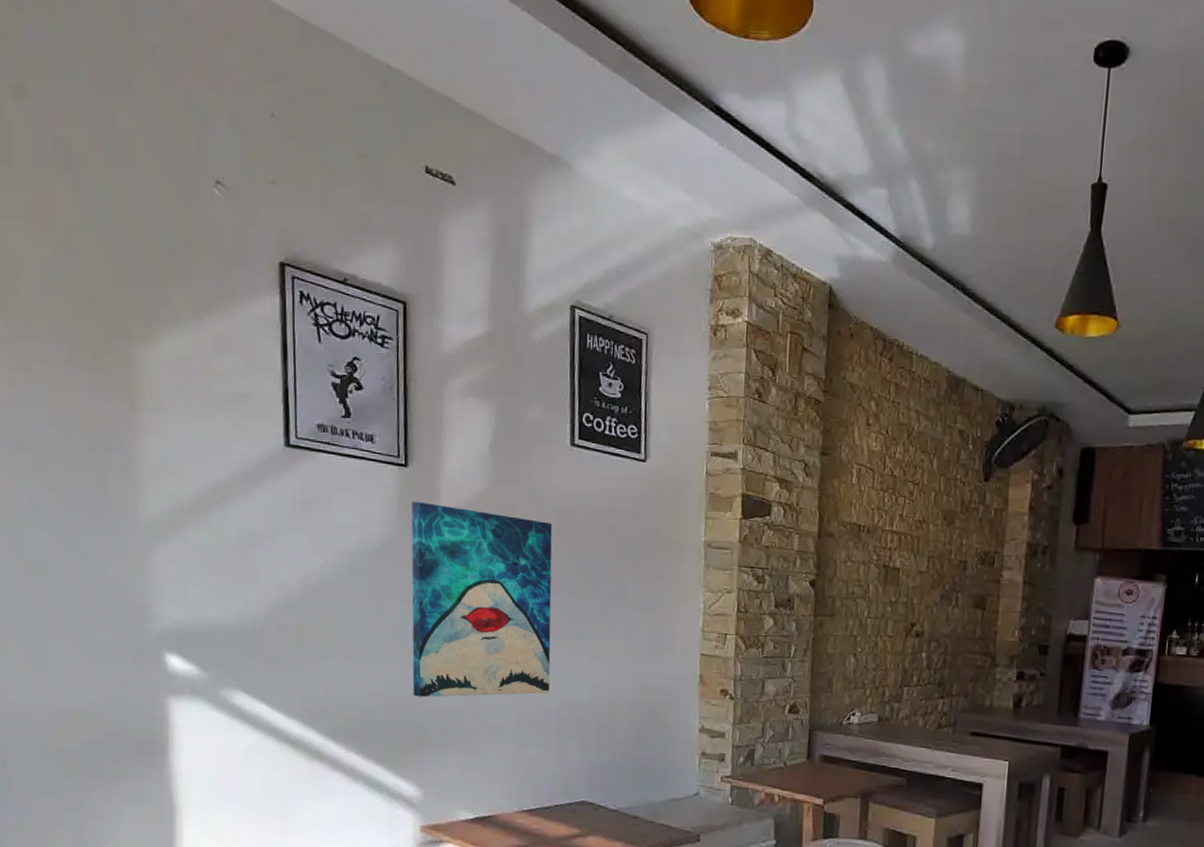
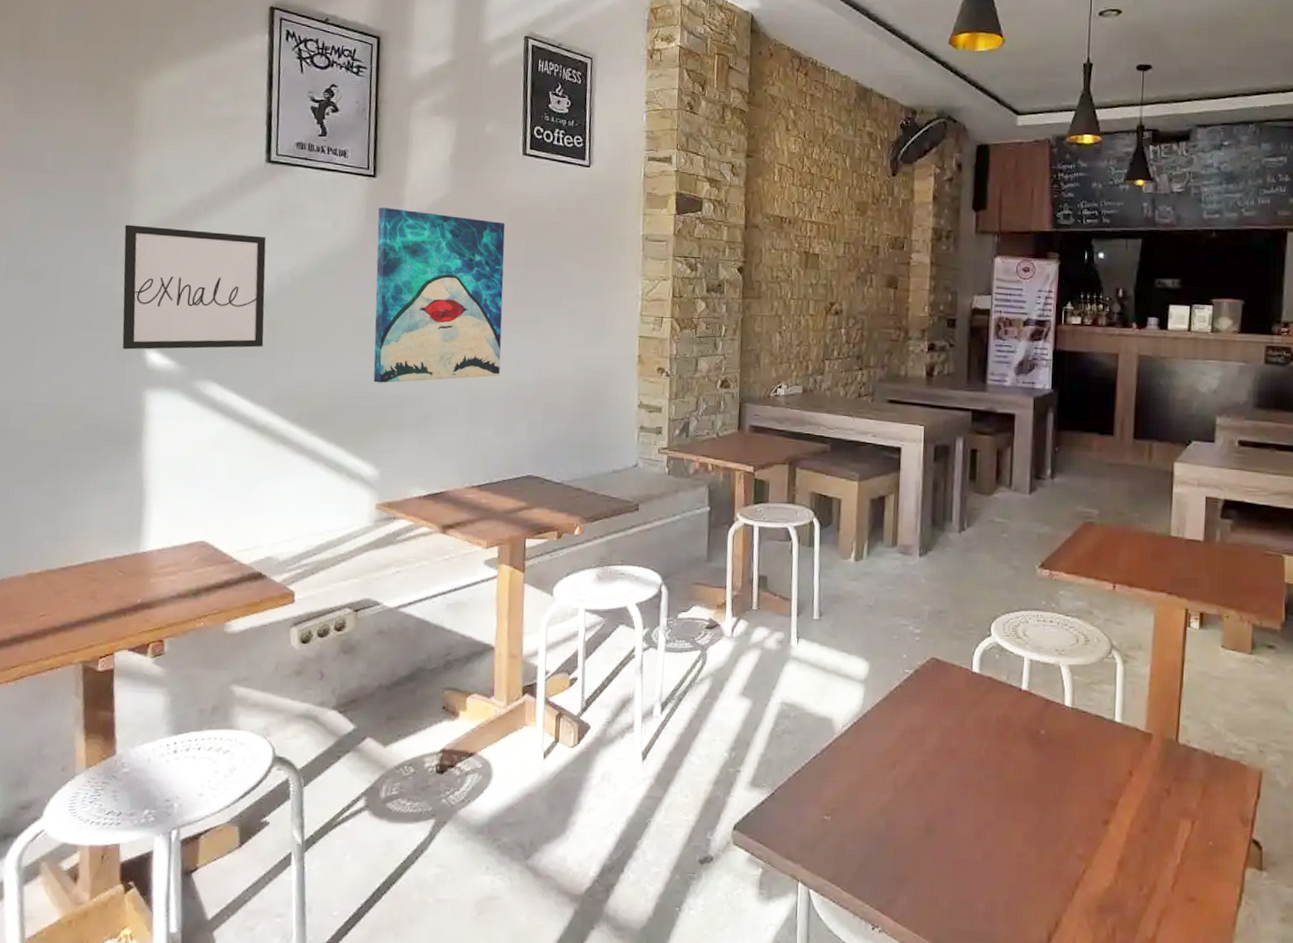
wall art: none [133,513,292,655] -> present [122,224,266,350]

